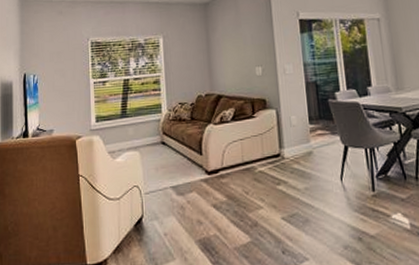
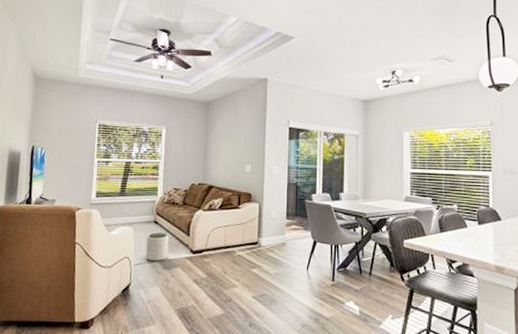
plant pot: none [155,154,181,188] -> present [146,233,169,262]

